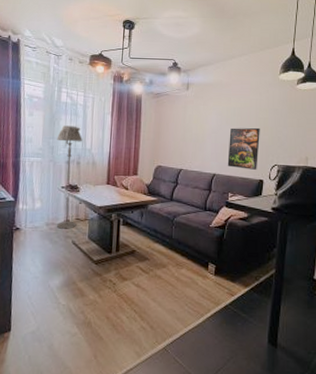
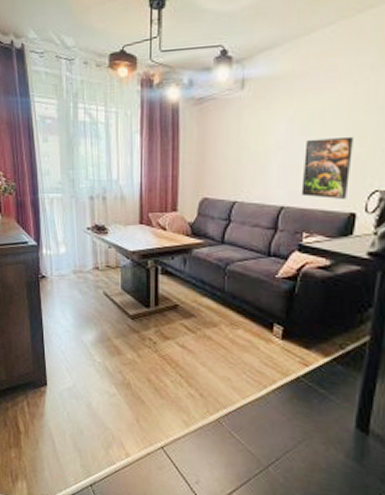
floor lamp: present [57,125,82,229] -> none [77,151,107,278]

